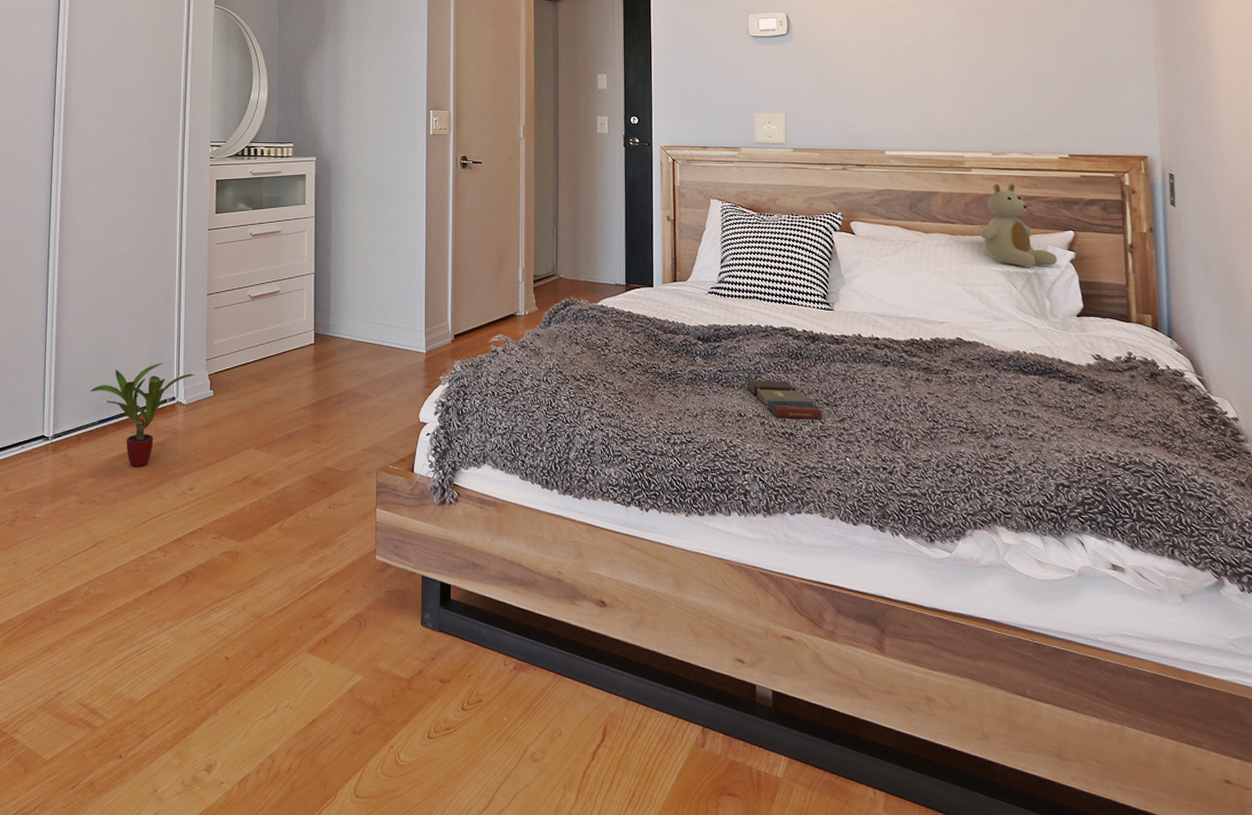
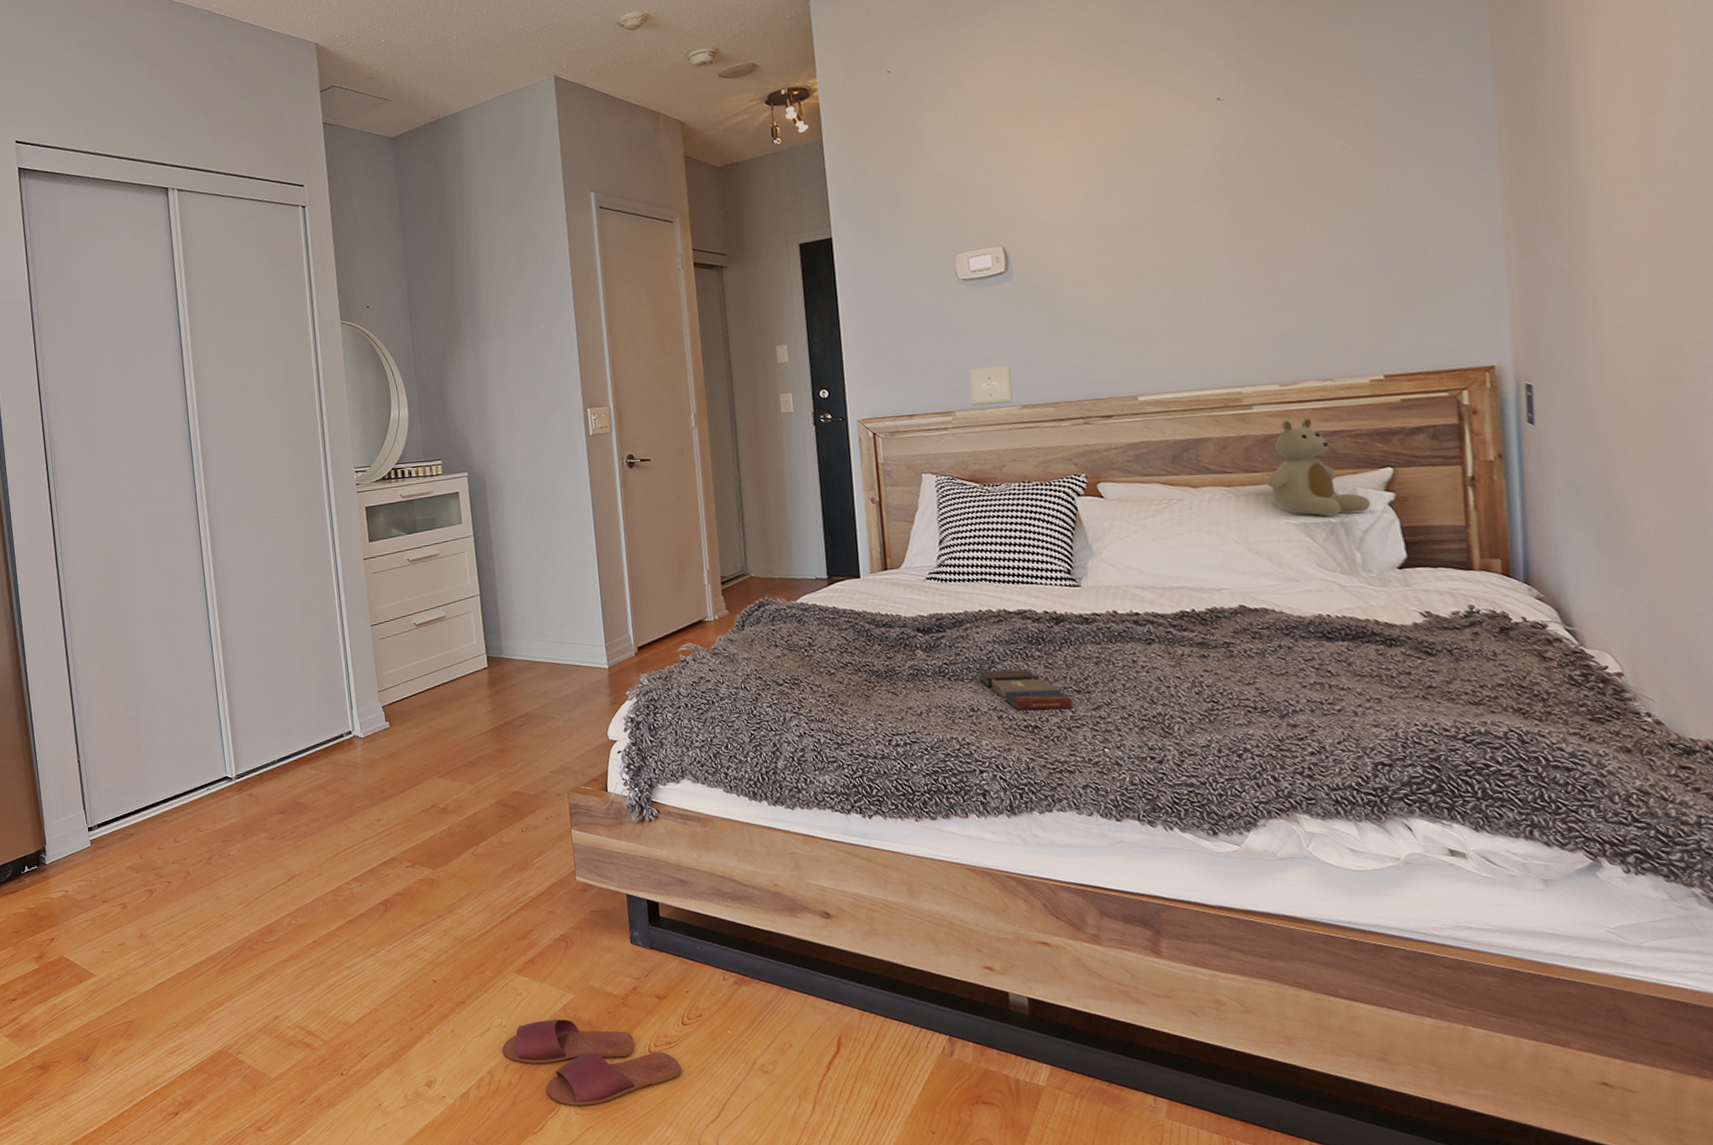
potted plant: present [90,362,195,467] -> none [266,698,369,802]
slippers: none [286,702,457,793] -> present [502,1019,682,1106]

